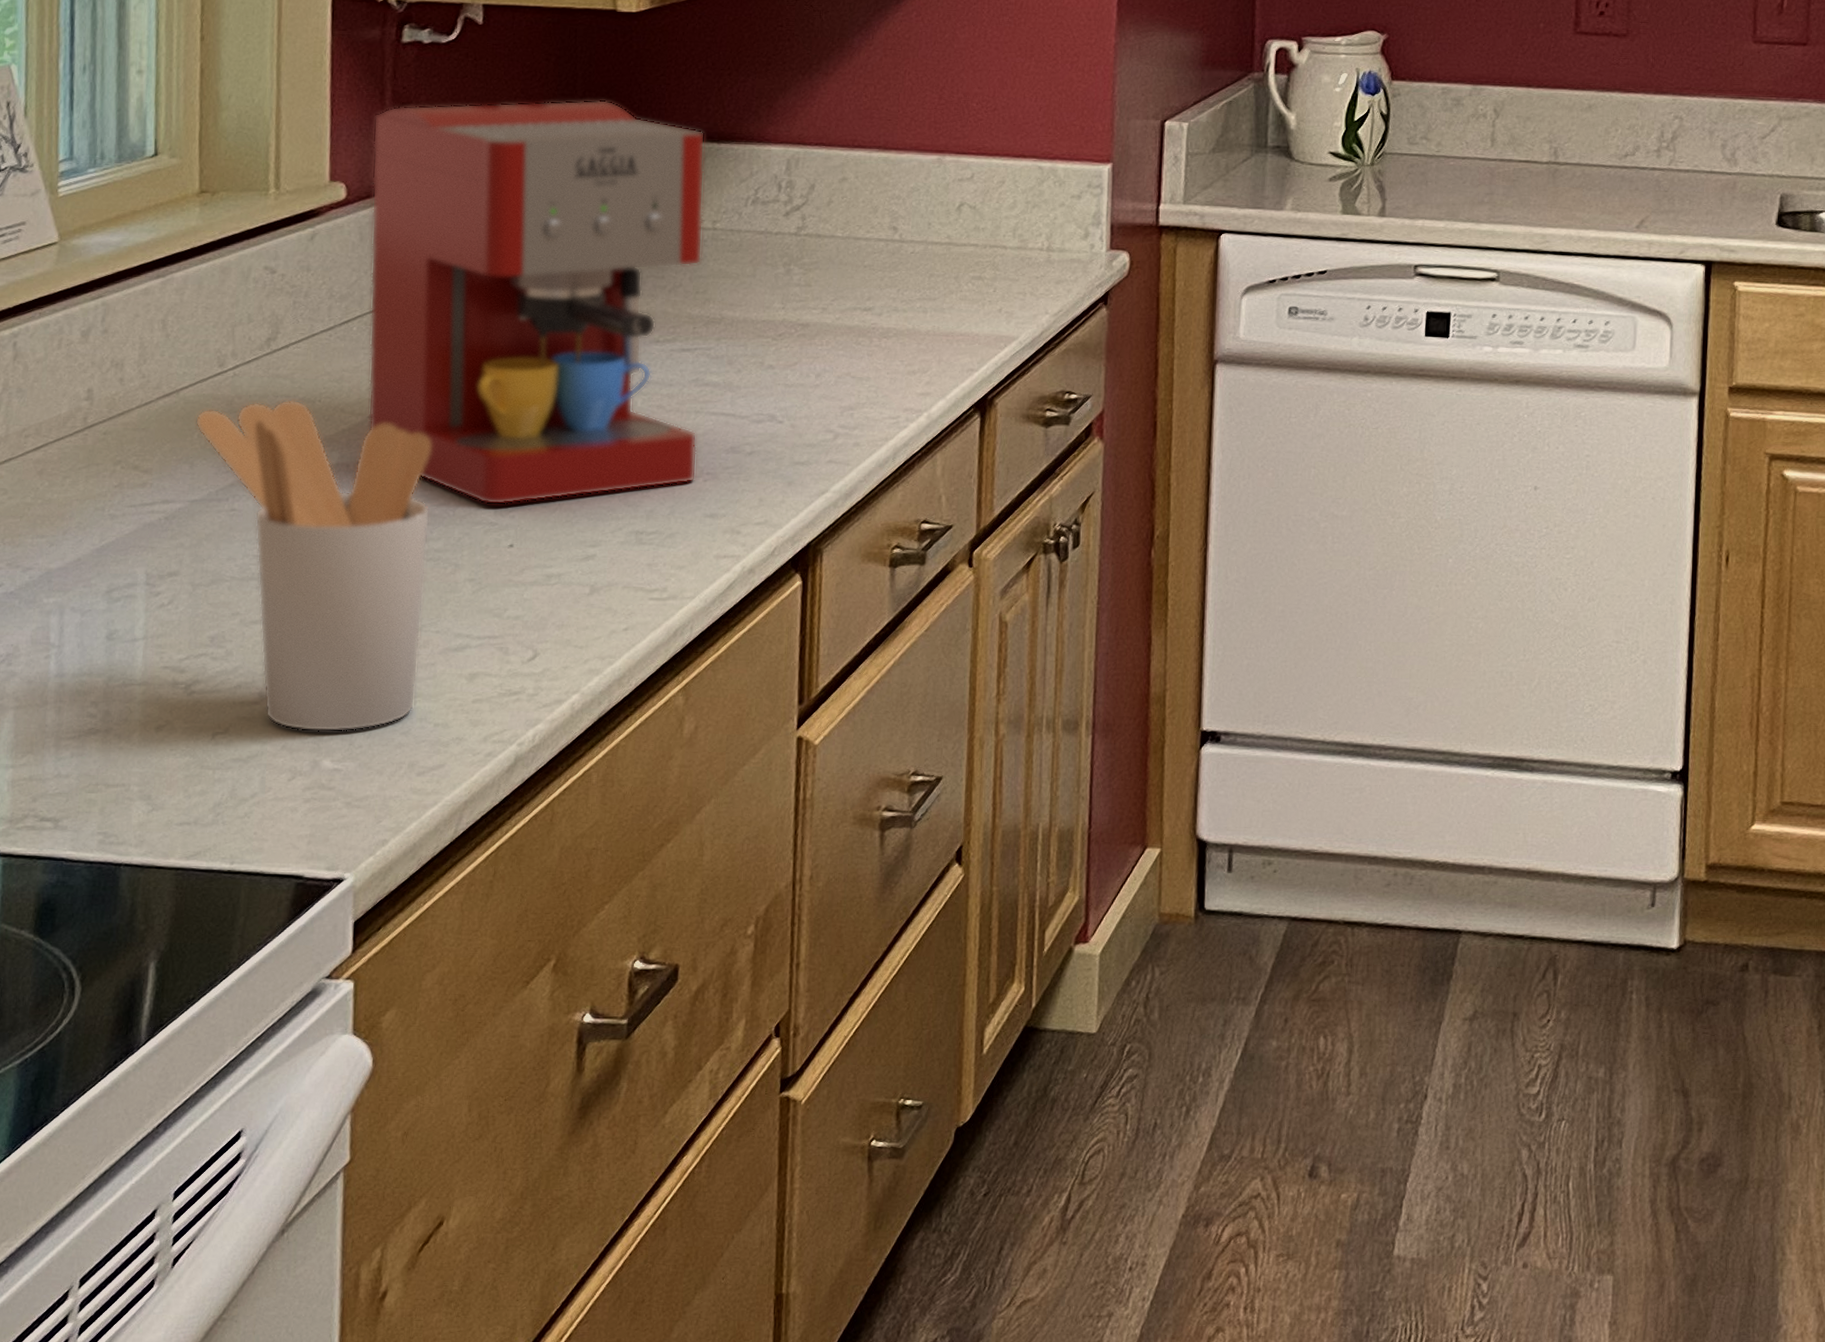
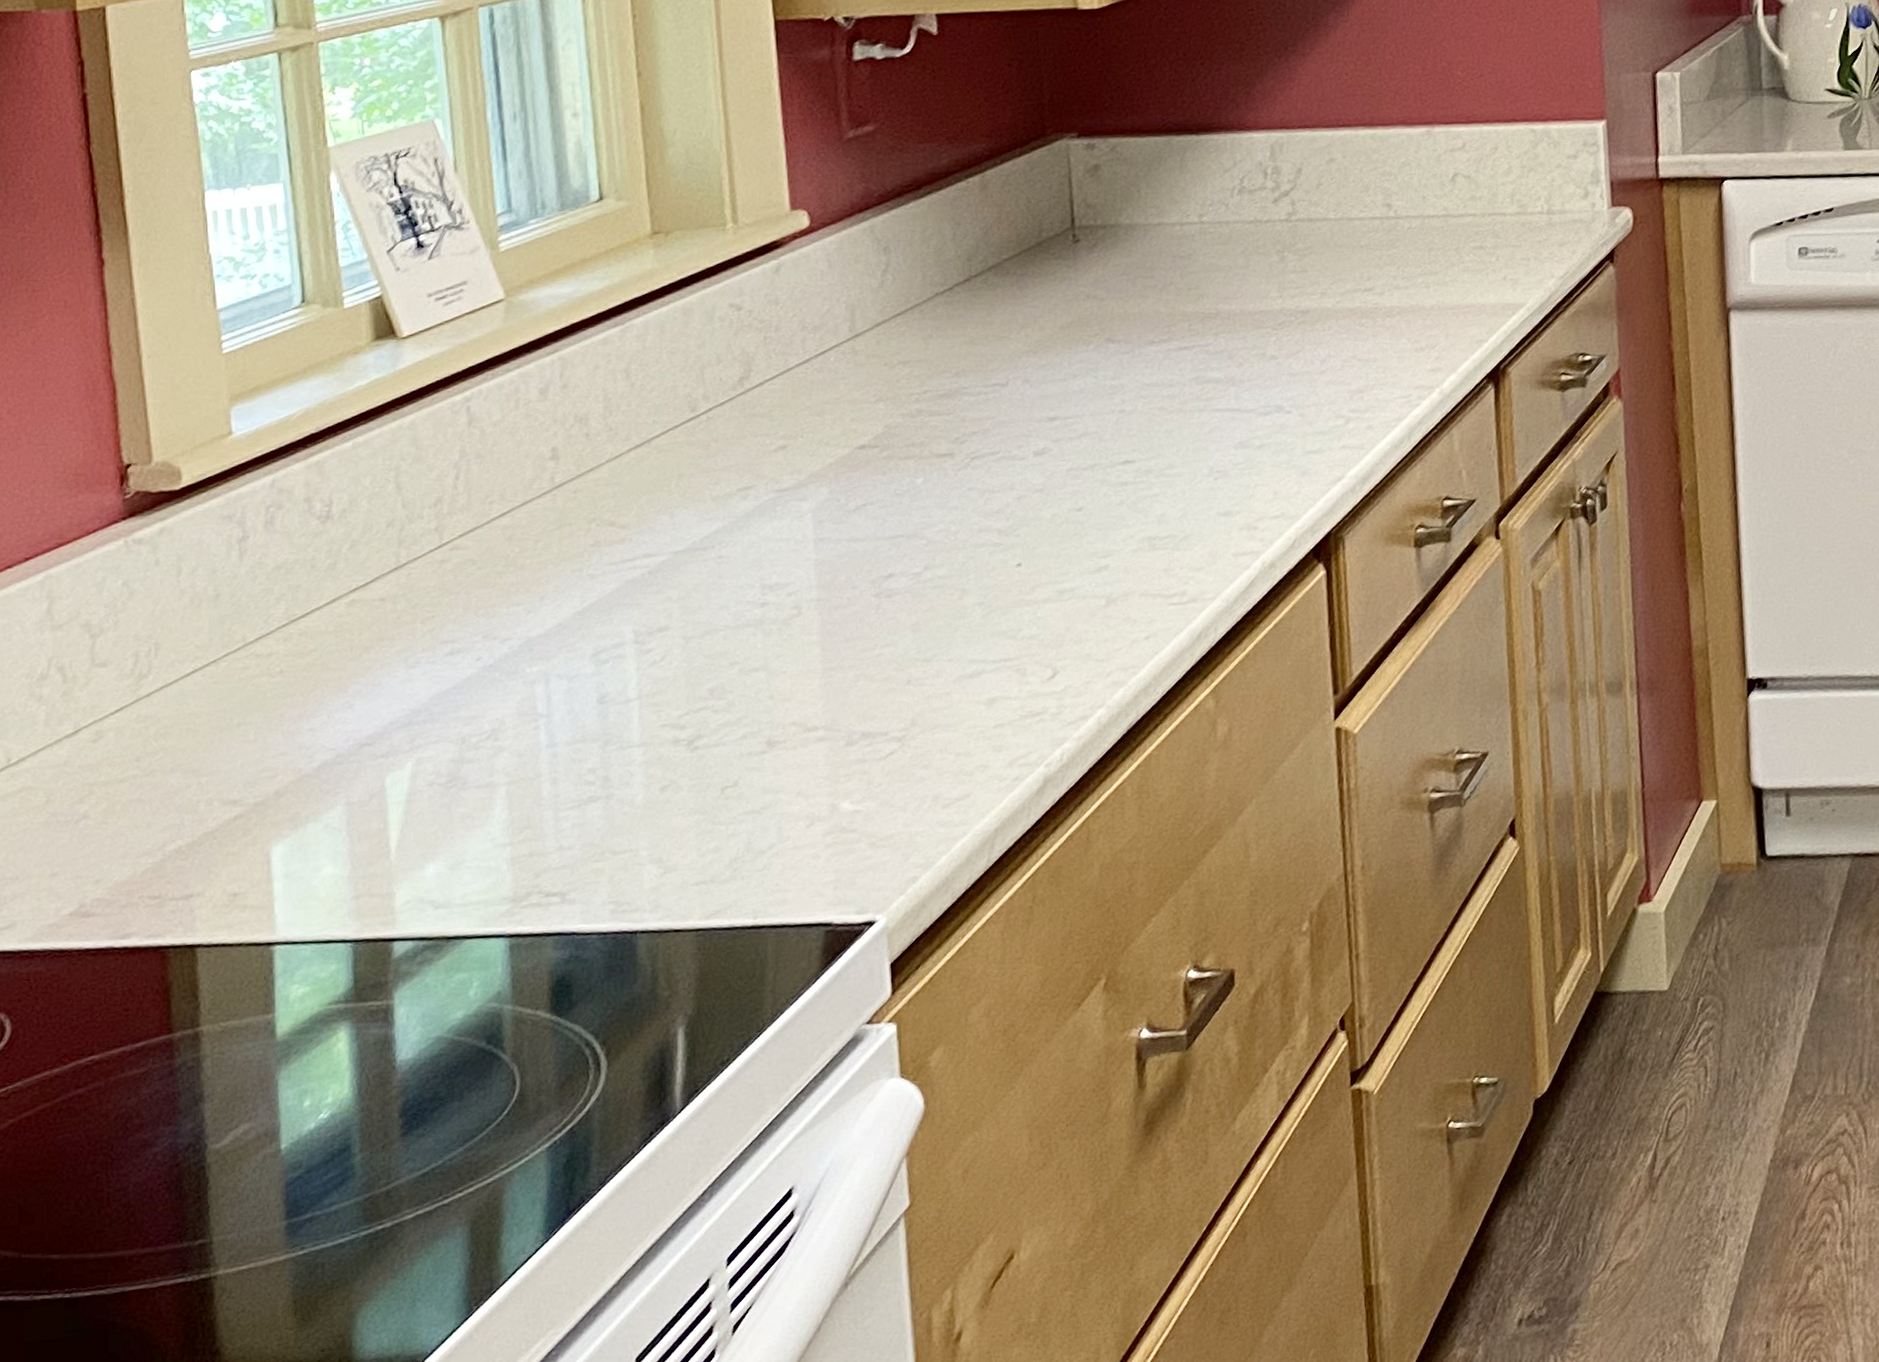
utensil holder: present [195,399,432,732] -> none [670,437,933,776]
coffee maker: present [368,99,705,505] -> none [831,100,1206,526]

